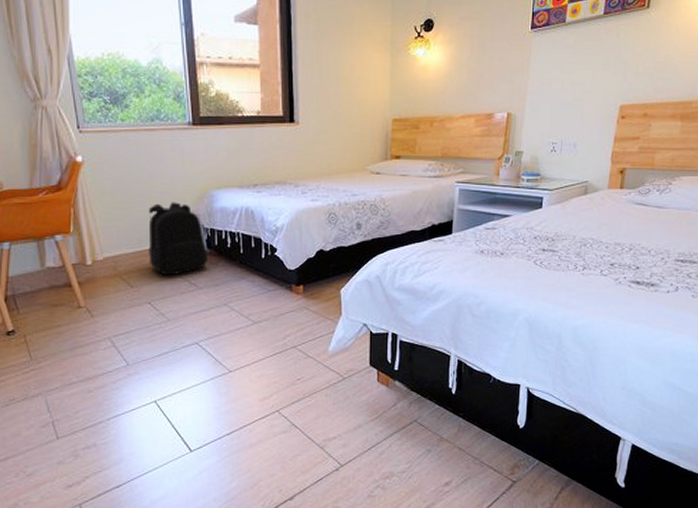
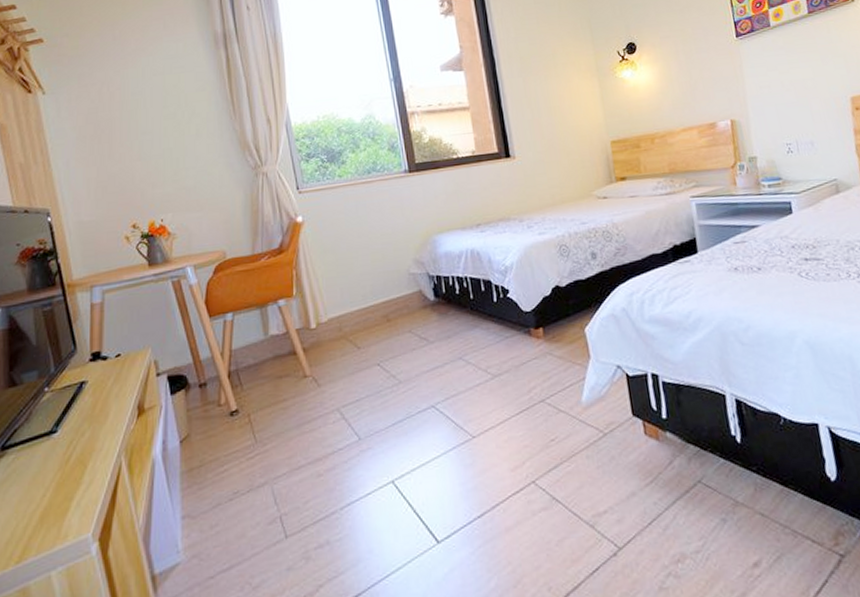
backpack: present [148,202,207,276] -> none [371,252,437,332]

